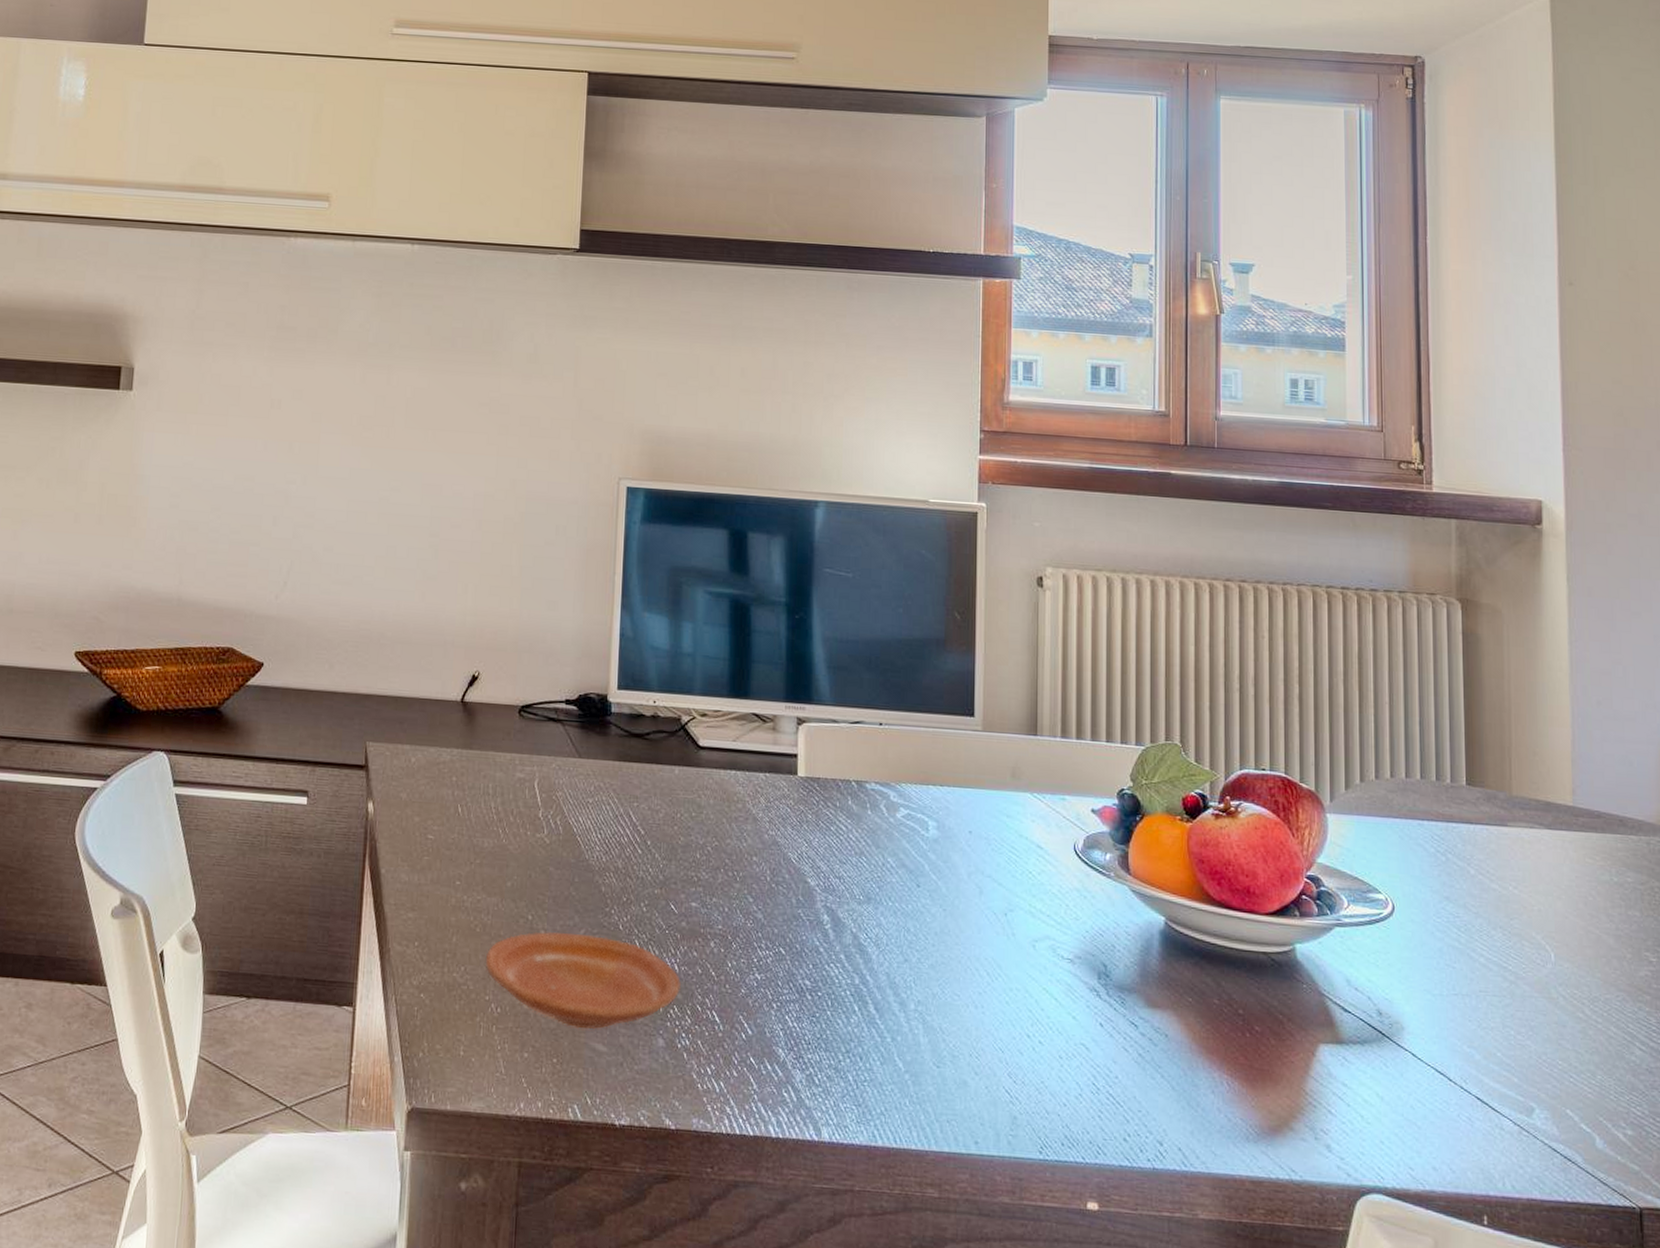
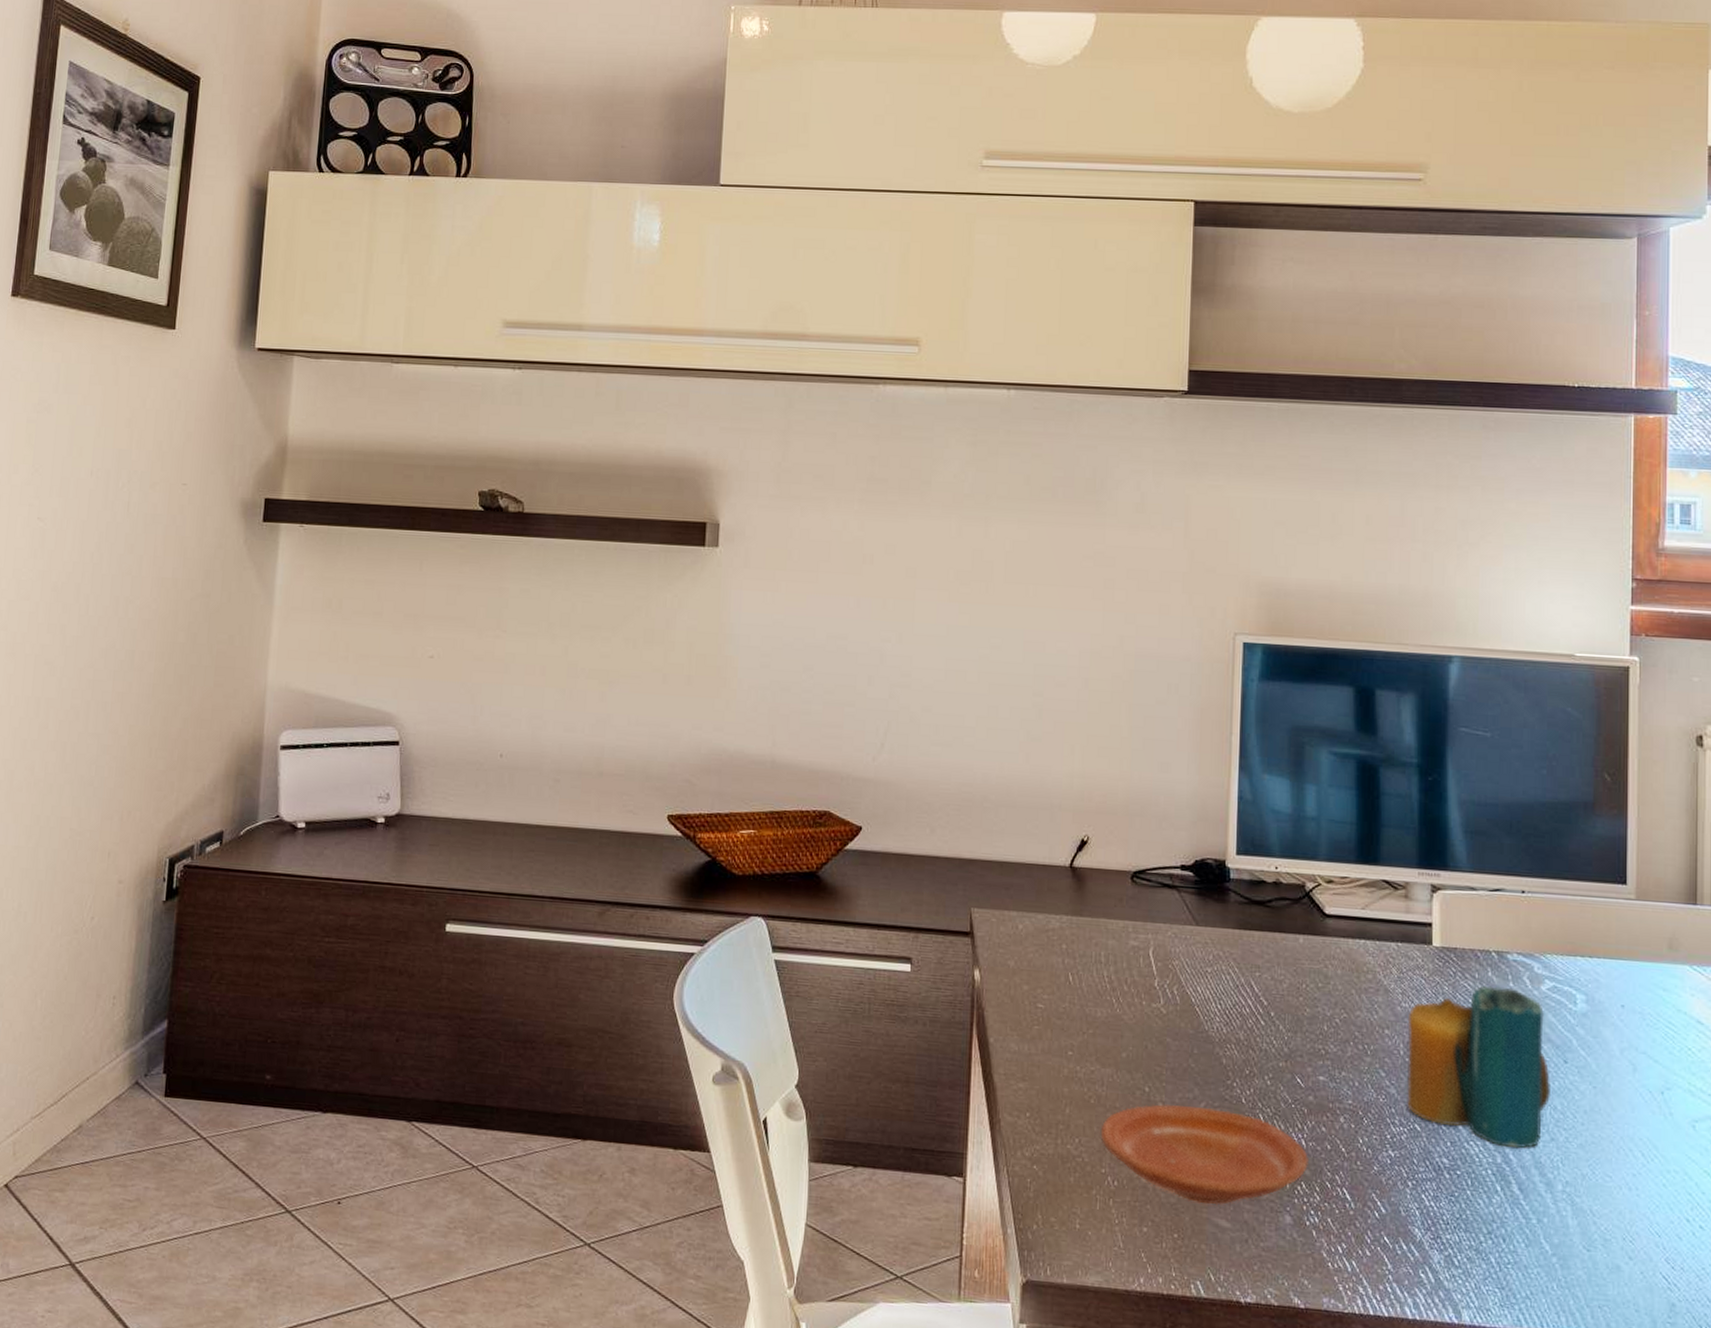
candle: none [773,814,904,970] -> present [1407,986,1550,1149]

